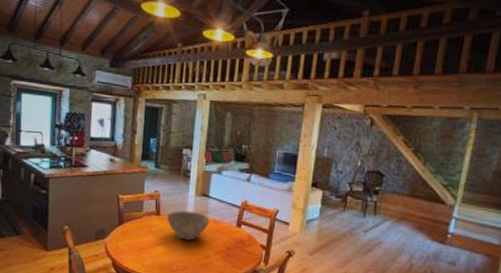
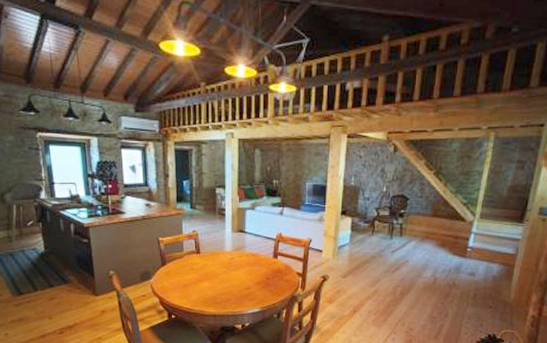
bowl: present [166,210,210,241] -> none [206,248,248,274]

